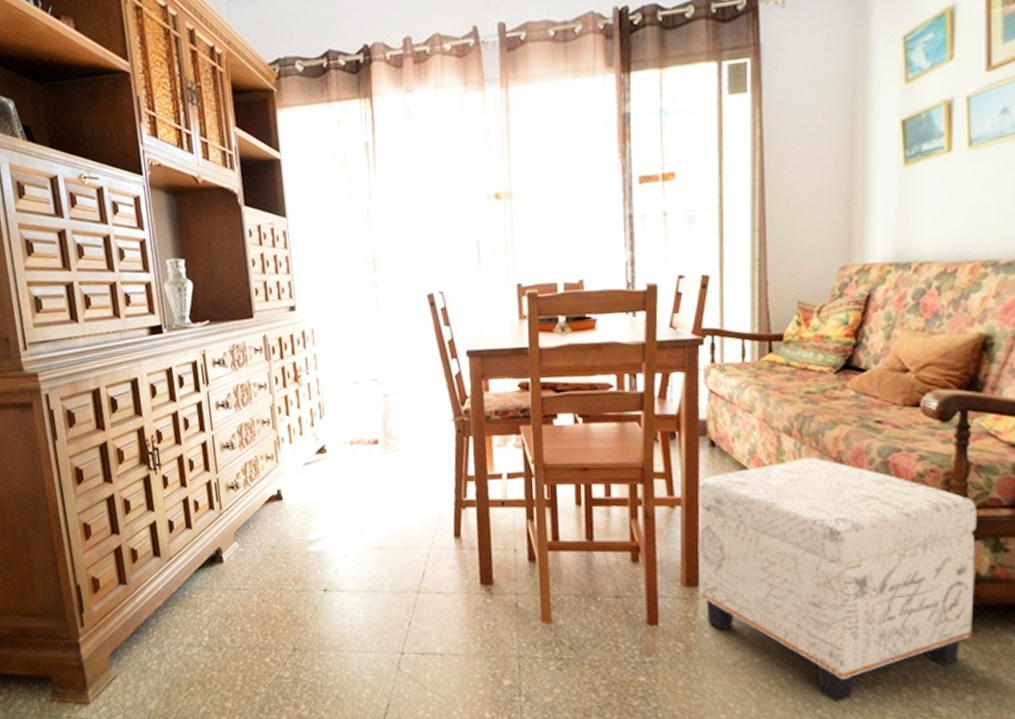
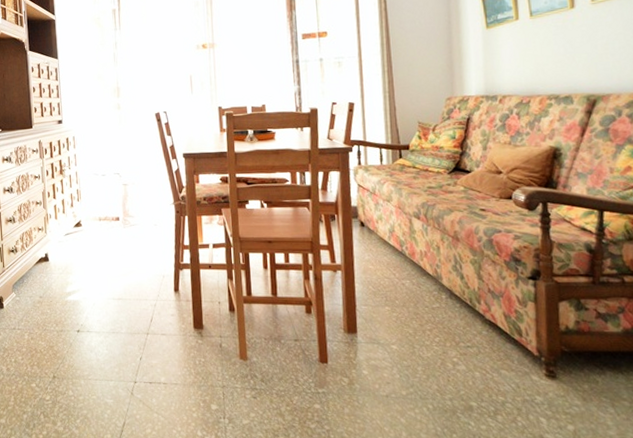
ottoman: present [698,457,977,702] -> none [353,236,568,429]

